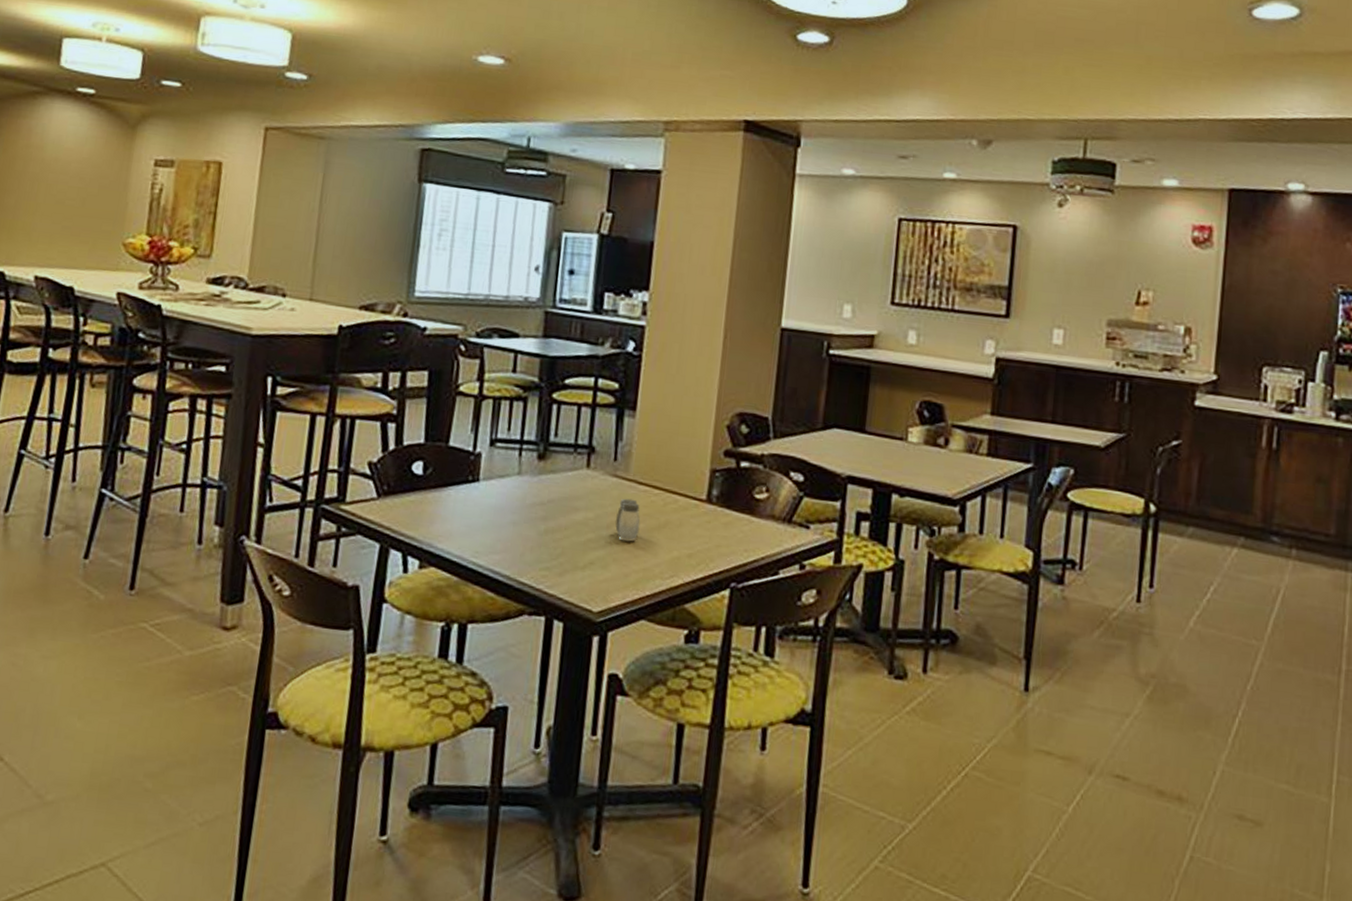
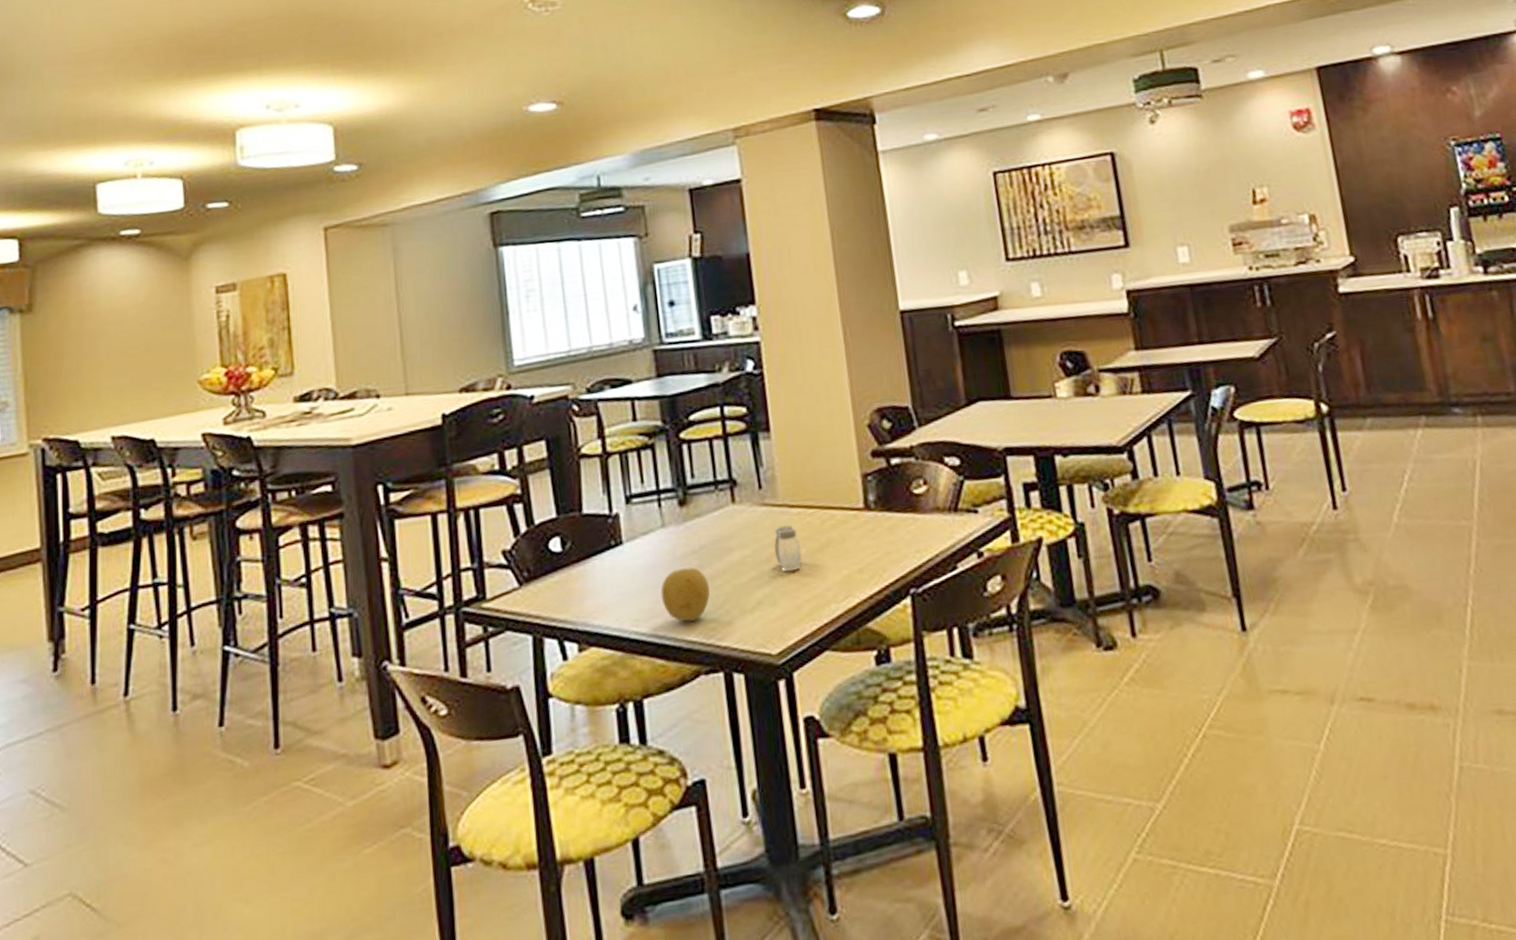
fruit: none [503,515,550,565] -> present [660,567,710,622]

